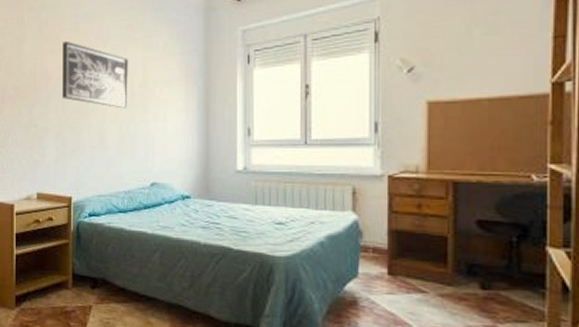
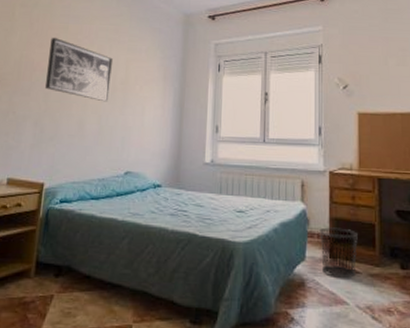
waste bin: none [376,240,424,299] -> present [320,227,358,279]

